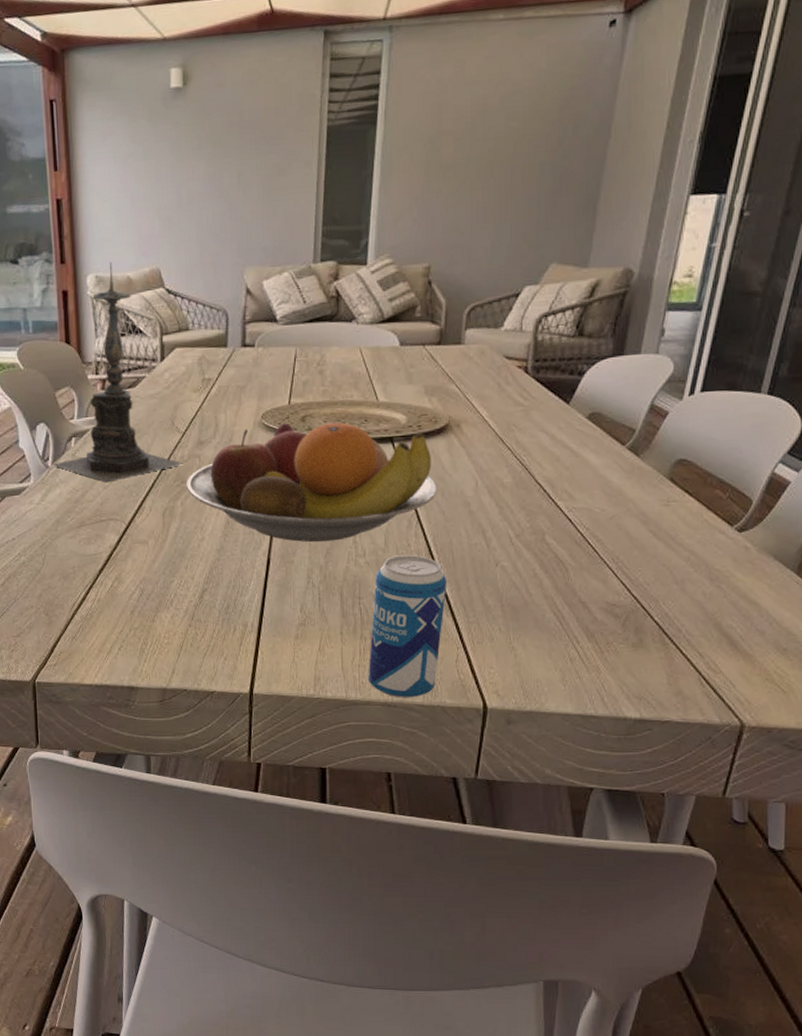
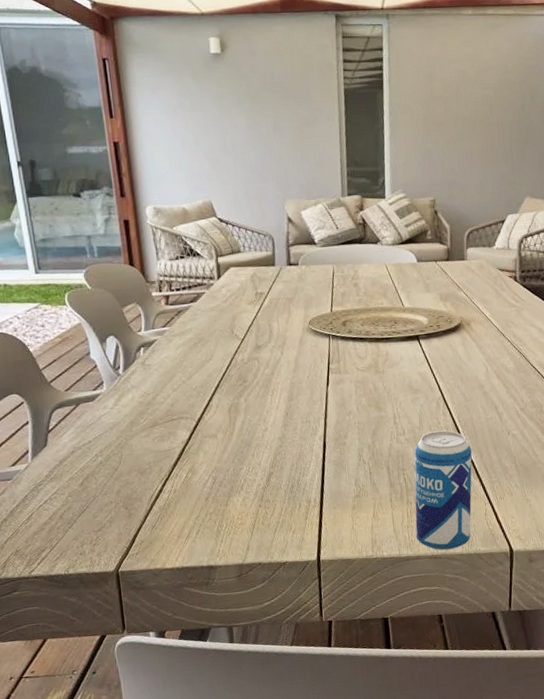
candle holder: present [53,261,183,483] -> none [124,195,244,386]
fruit bowl: present [186,422,438,542] -> none [248,325,458,426]

